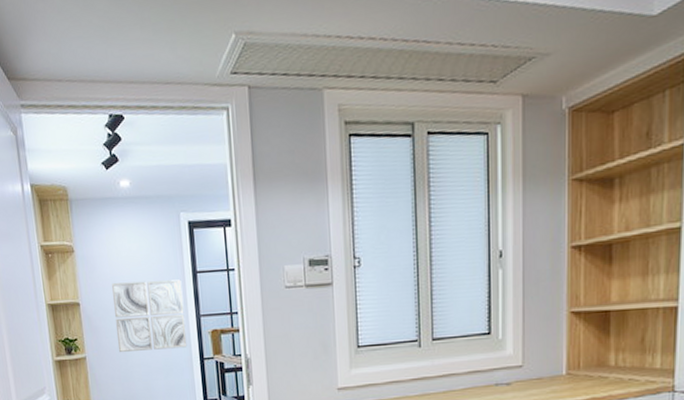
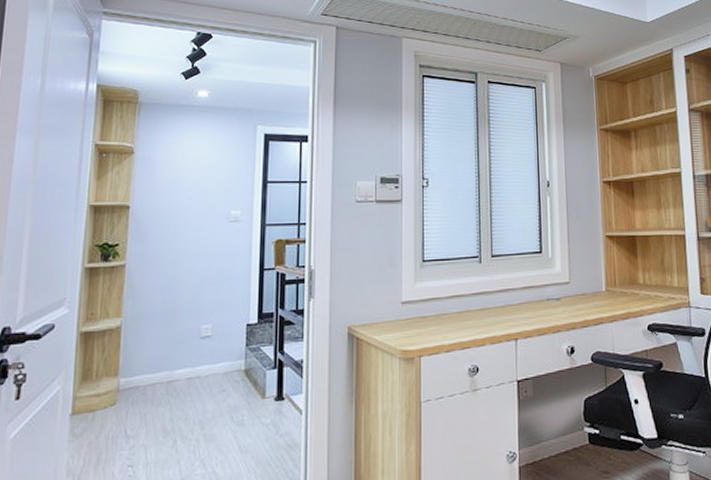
wall art: present [112,279,187,353] -> none [166,187,250,261]

